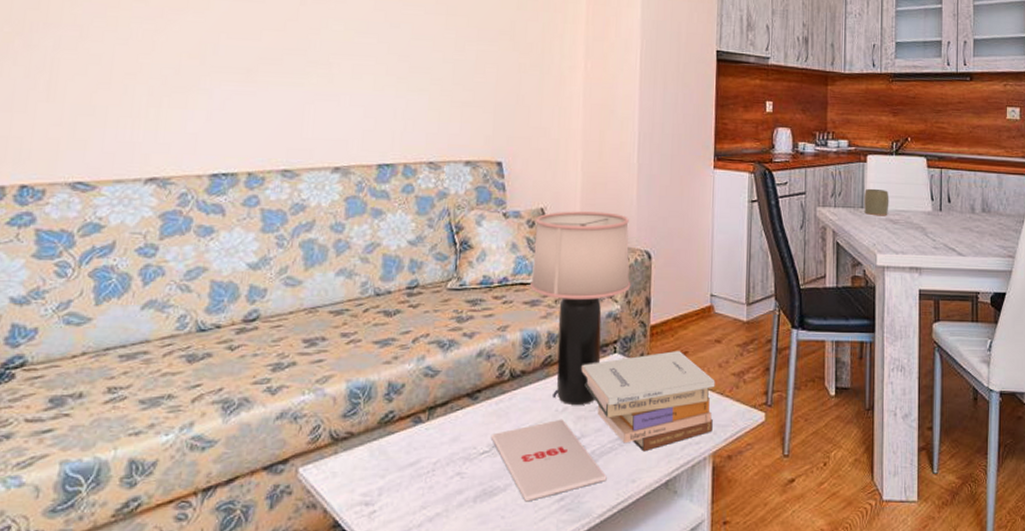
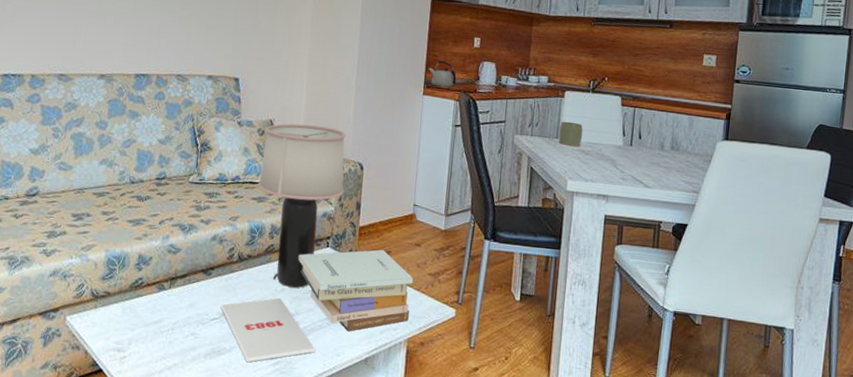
kettle: none [718,128,749,159] -> present [429,60,457,87]

